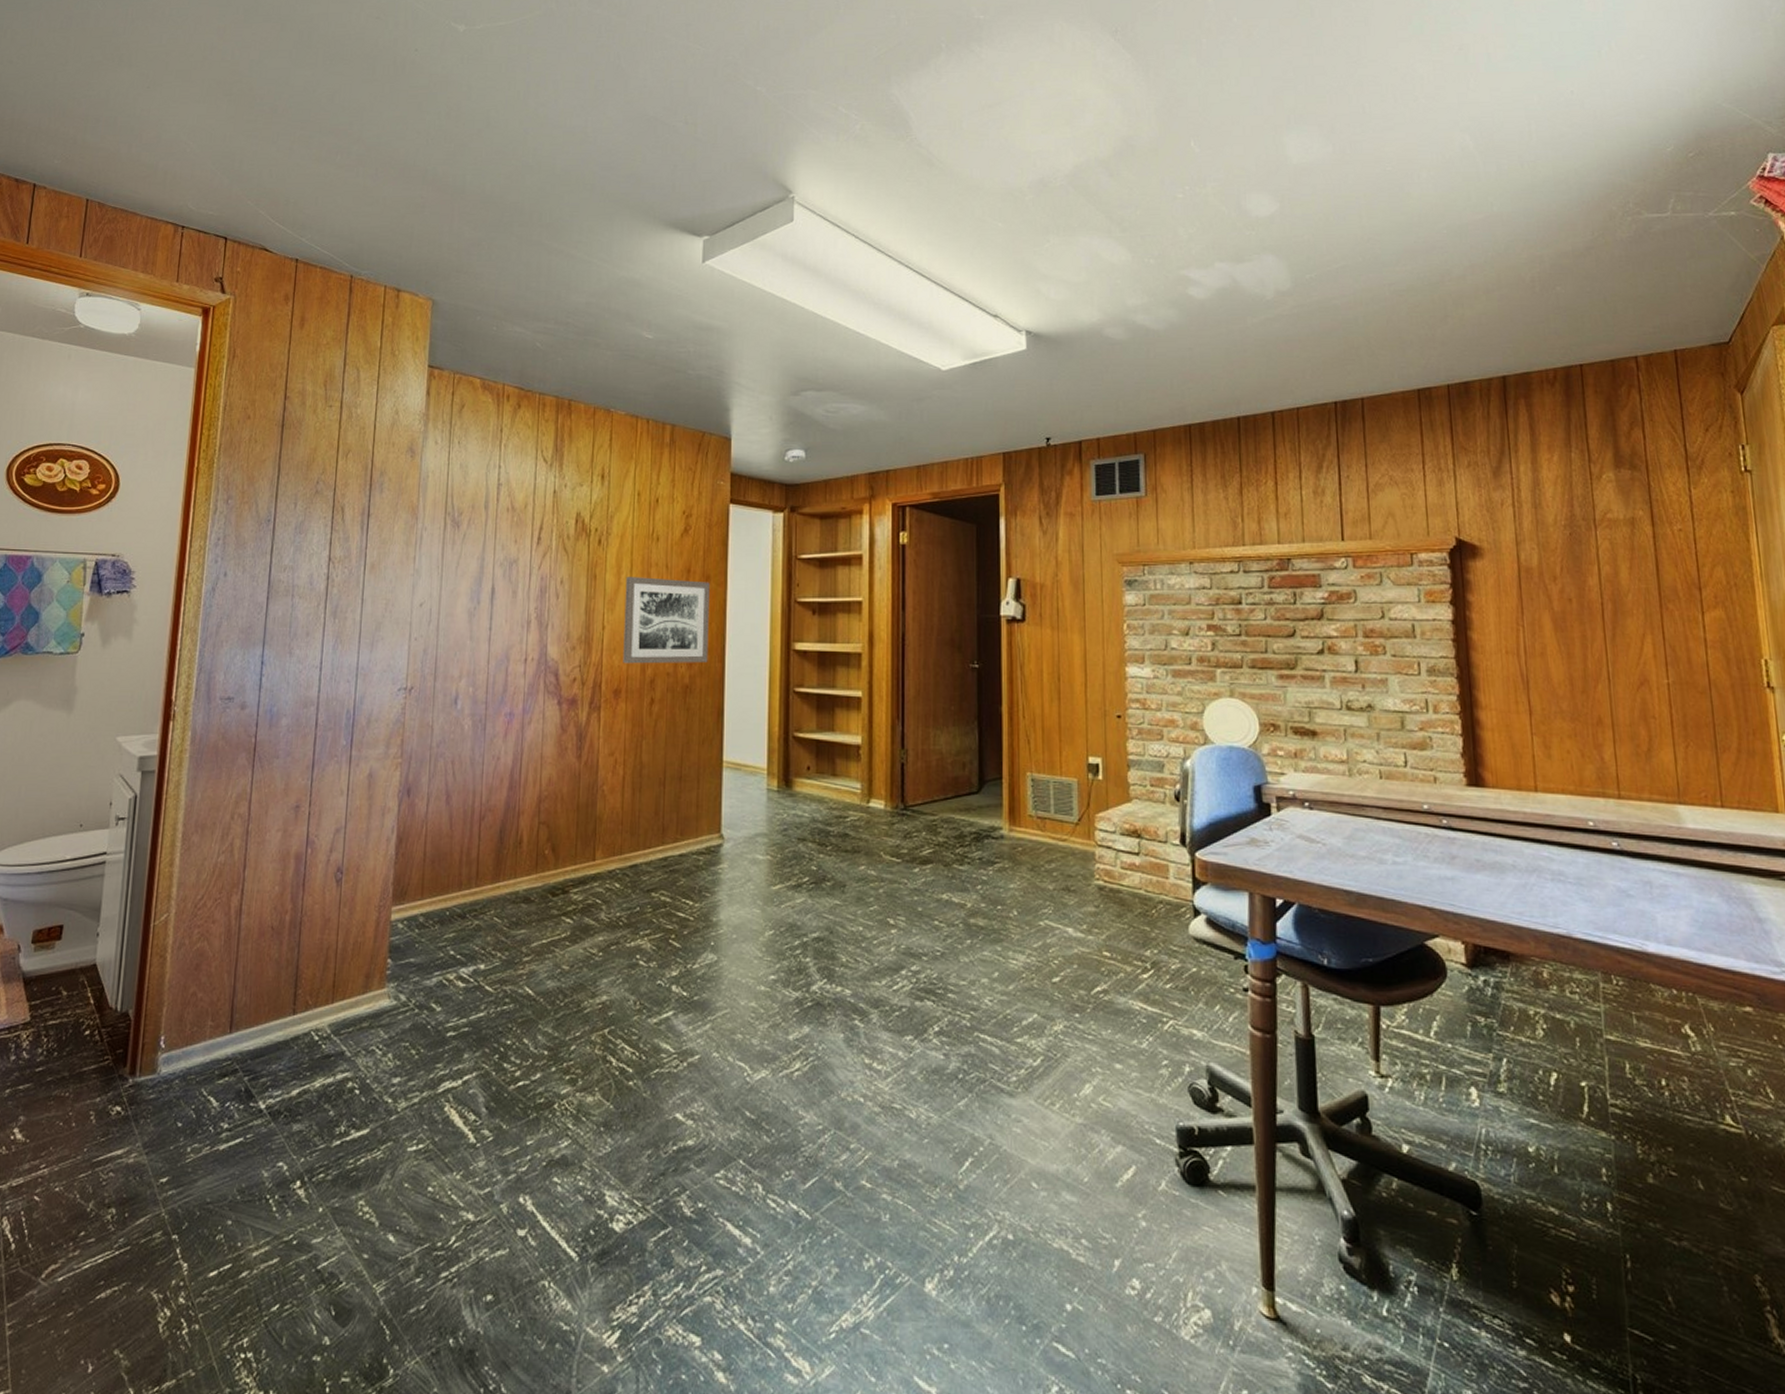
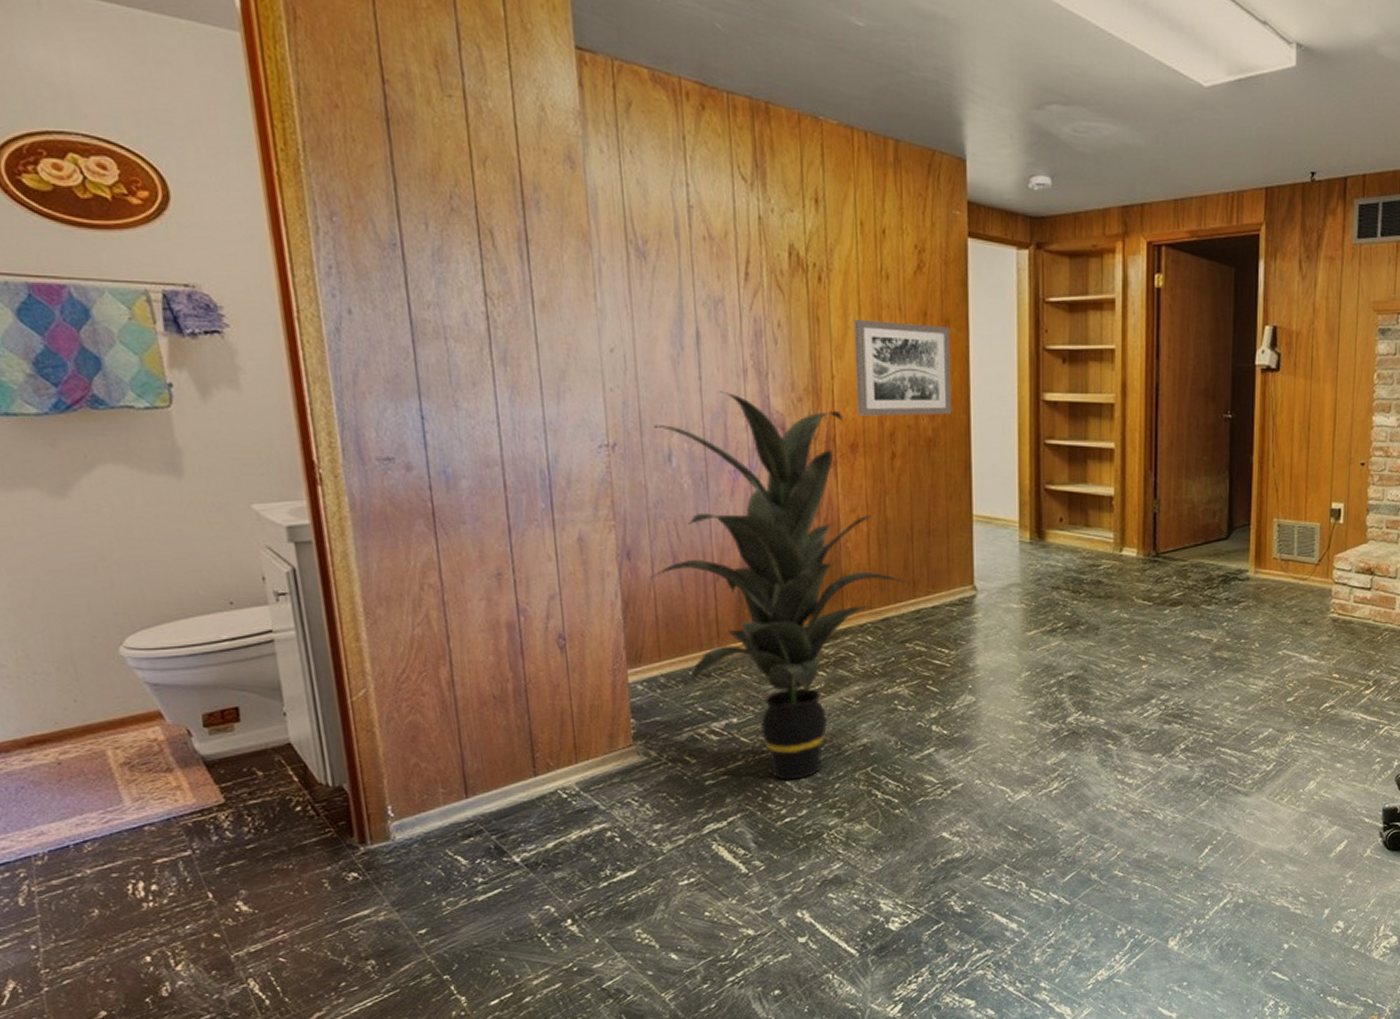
indoor plant: none [425,640,660,1038] -> present [650,391,910,780]

